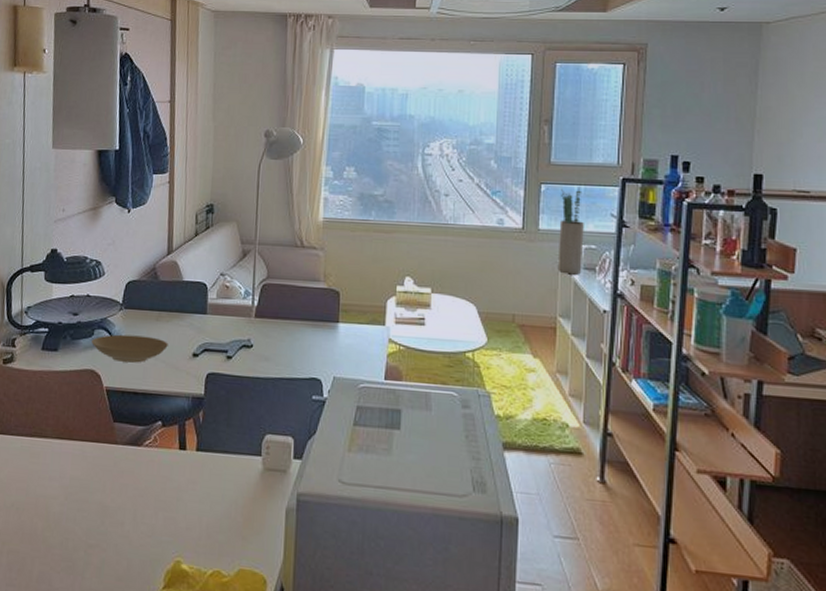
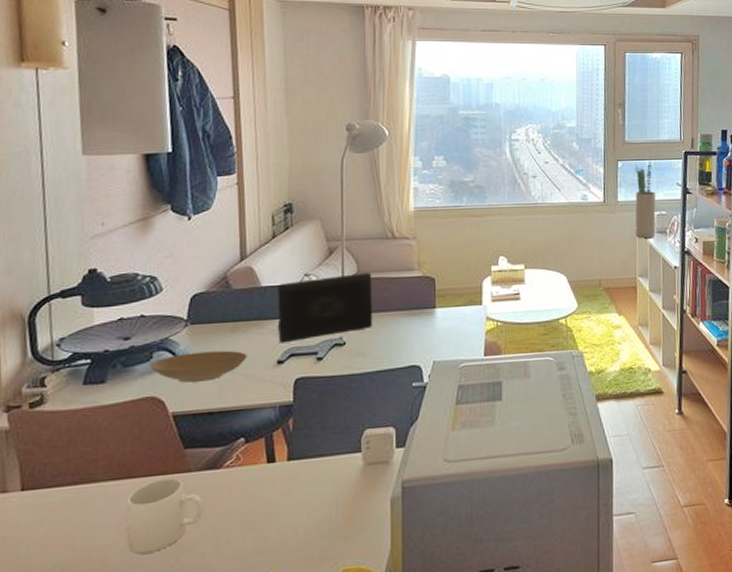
mug: none [65,445,126,511] -> present [124,477,204,554]
laptop: none [194,278,281,337] -> present [277,272,373,343]

